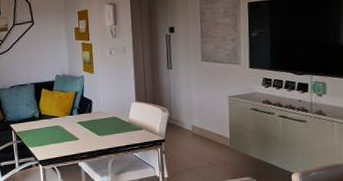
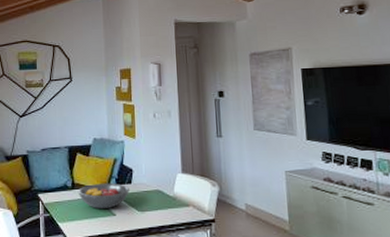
fruit bowl: none [44,113,90,135] -> present [77,183,129,208]

